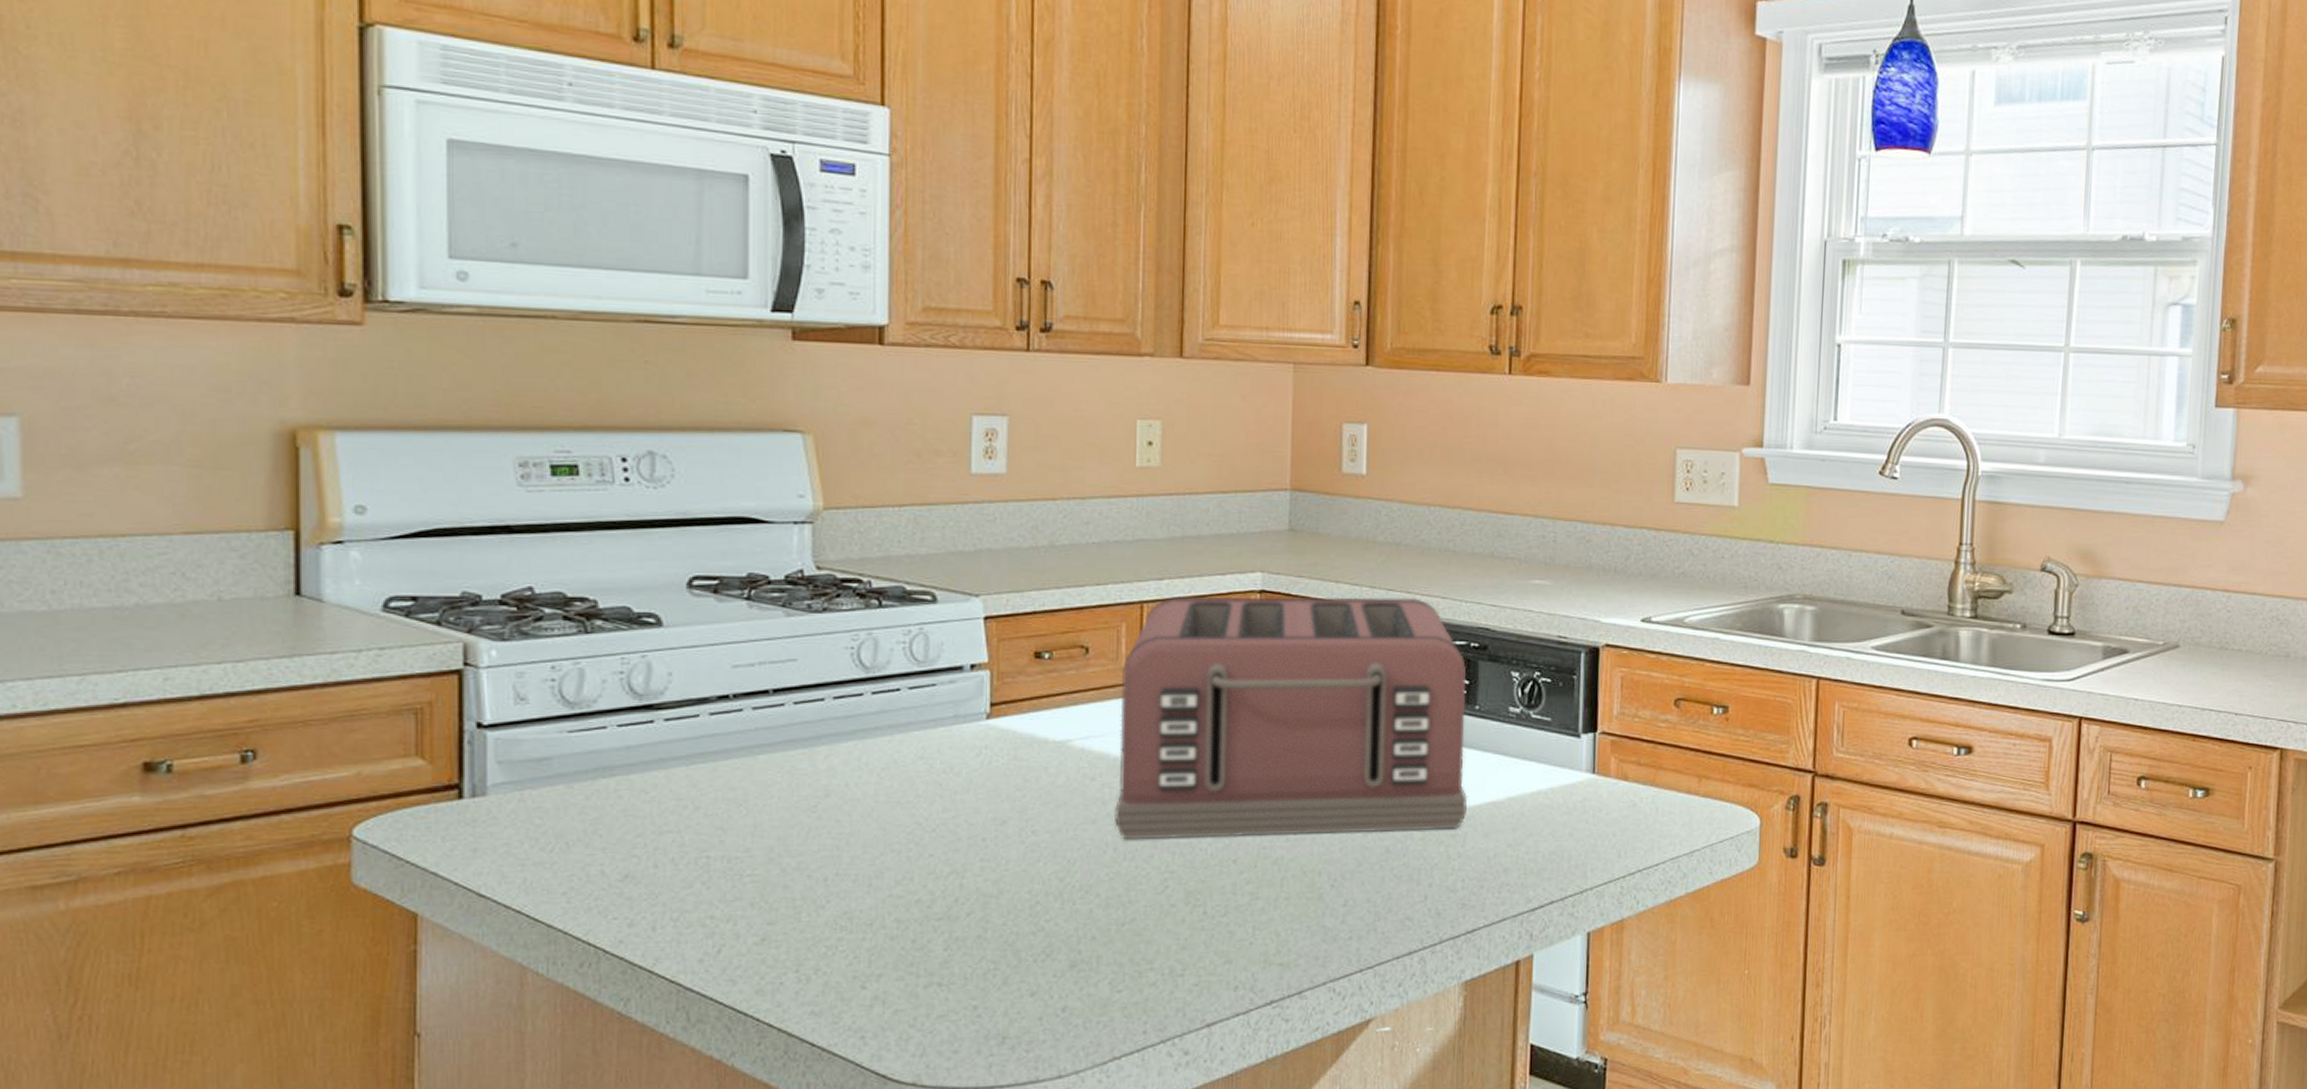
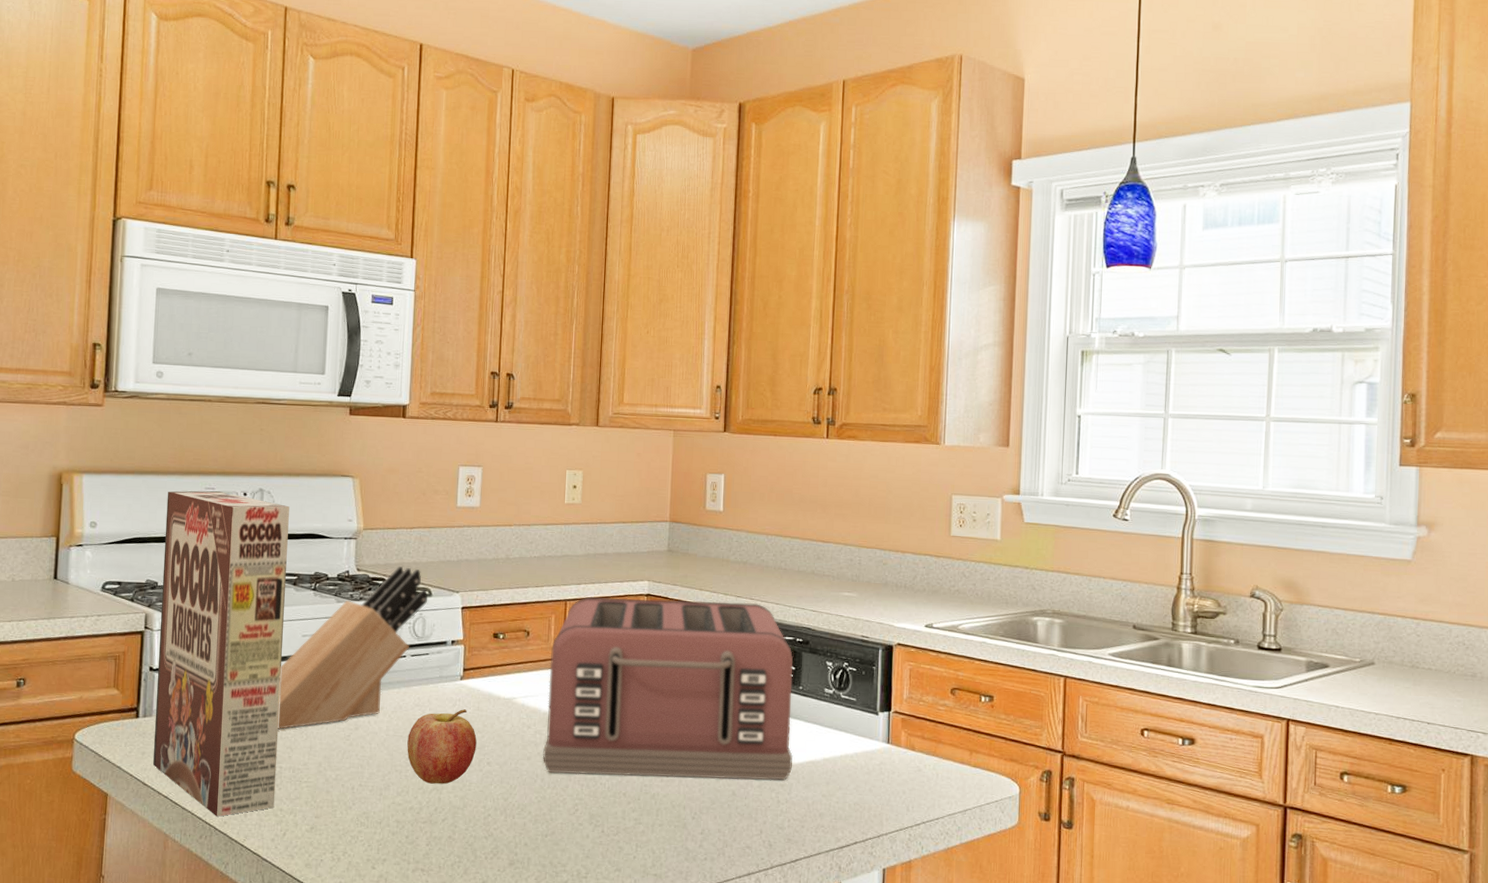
cereal box: none [489,455,701,934] -> present [153,491,290,817]
knife block: none [699,560,932,804] -> present [278,566,428,730]
fruit: none [908,760,1015,866] -> present [407,709,477,784]

